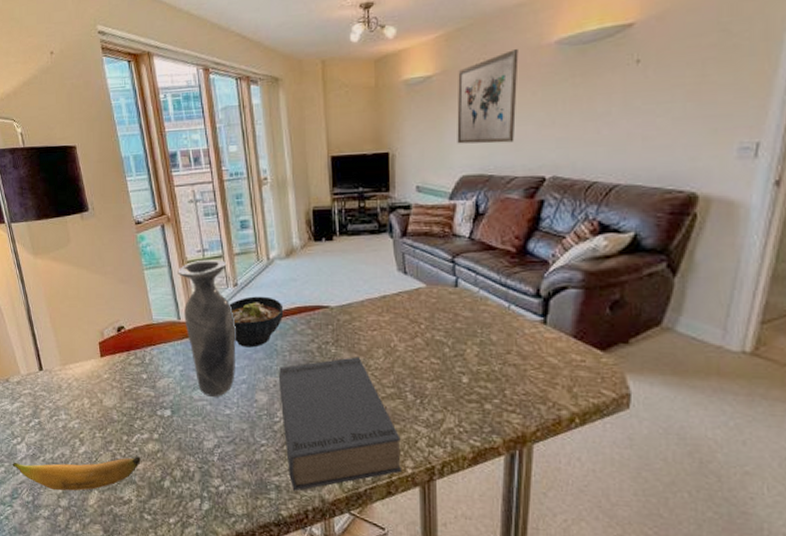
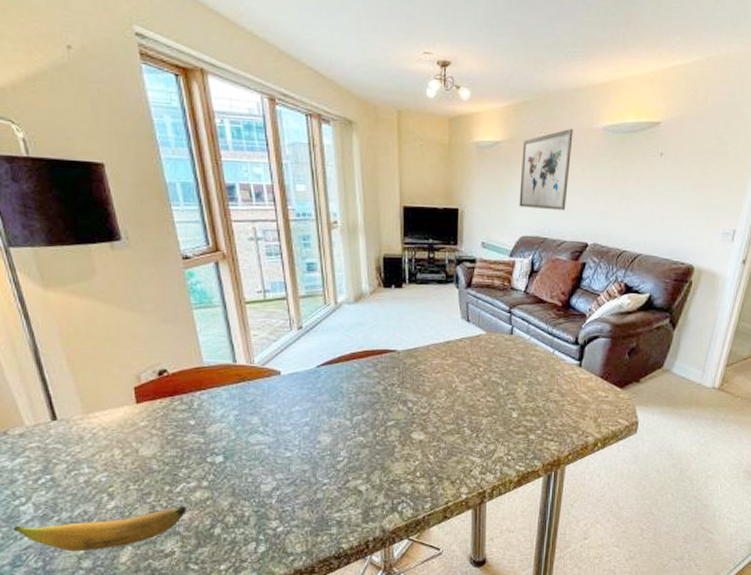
vase: present [177,259,236,397] -> none [234,300,299,440]
bowl: present [229,296,284,348] -> none [292,340,351,390]
book: present [279,357,403,491] -> none [344,397,458,525]

